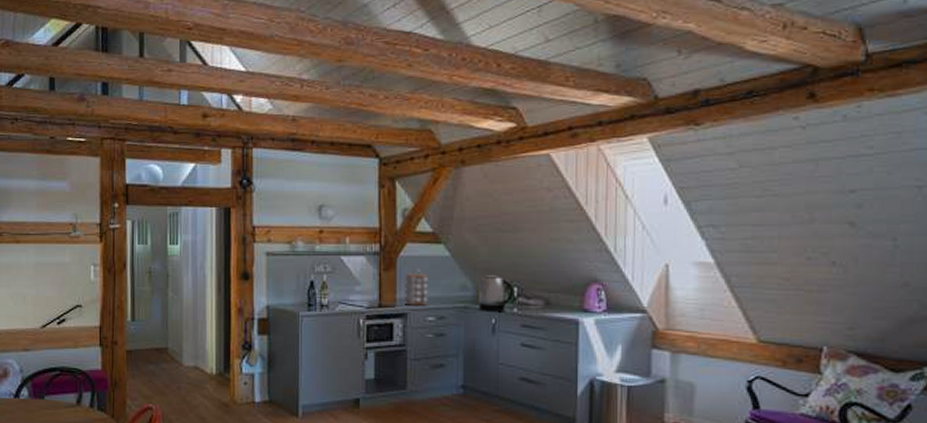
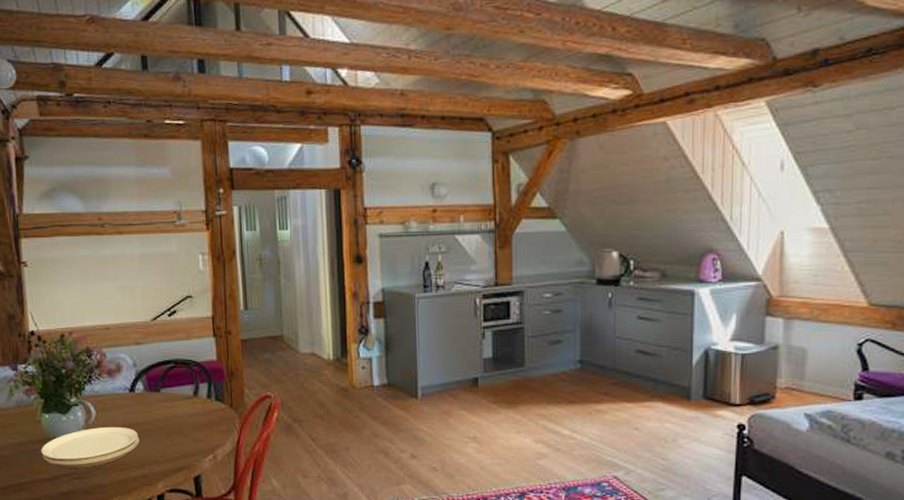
spice rack: present [403,269,428,306] -> none [520,245,544,283]

